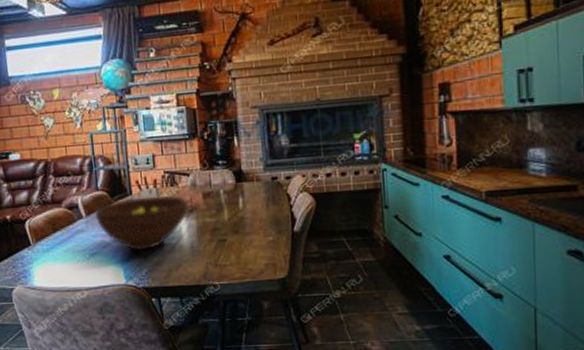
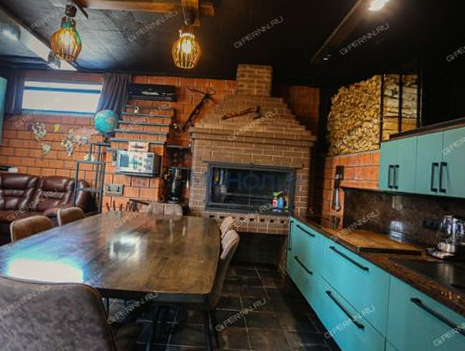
fruit bowl: present [94,195,189,251] -> none [68,215,144,259]

